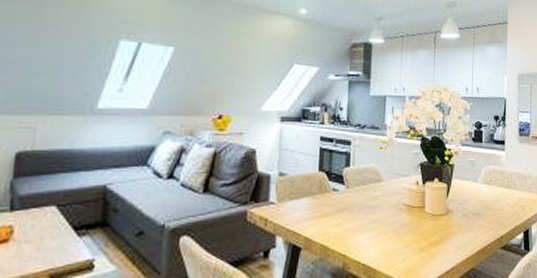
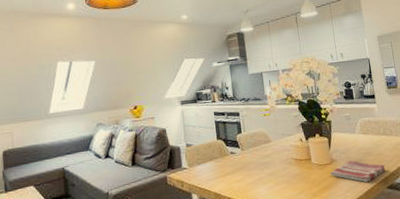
dish towel: none [443,213,503,240] -> present [330,160,386,183]

